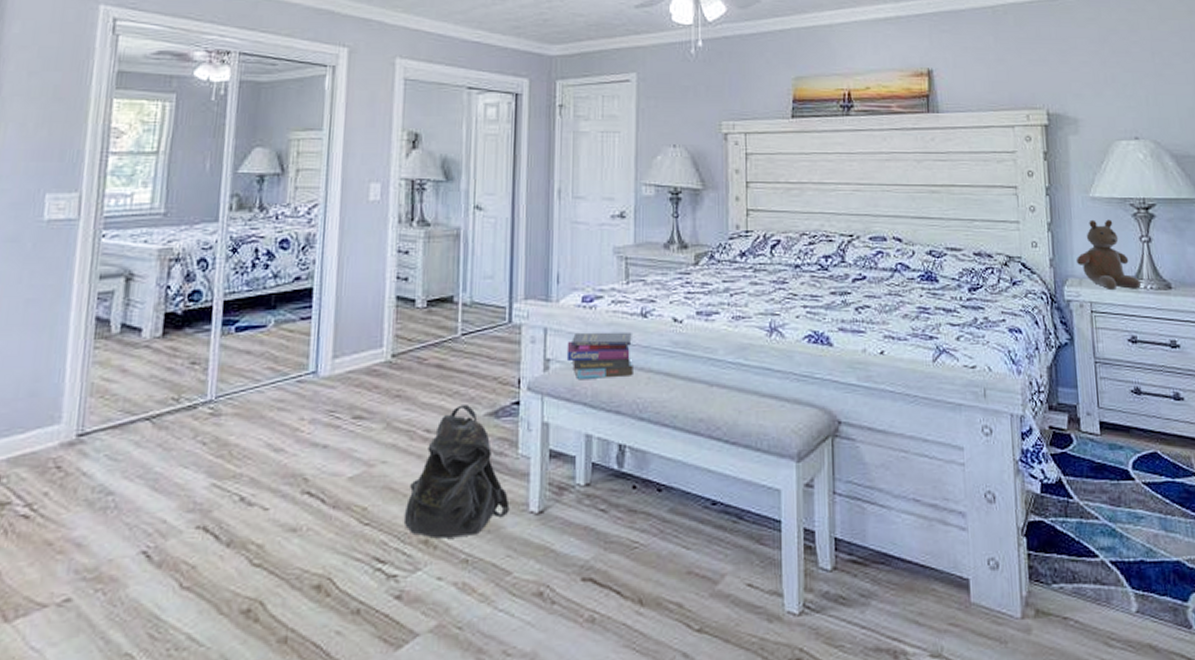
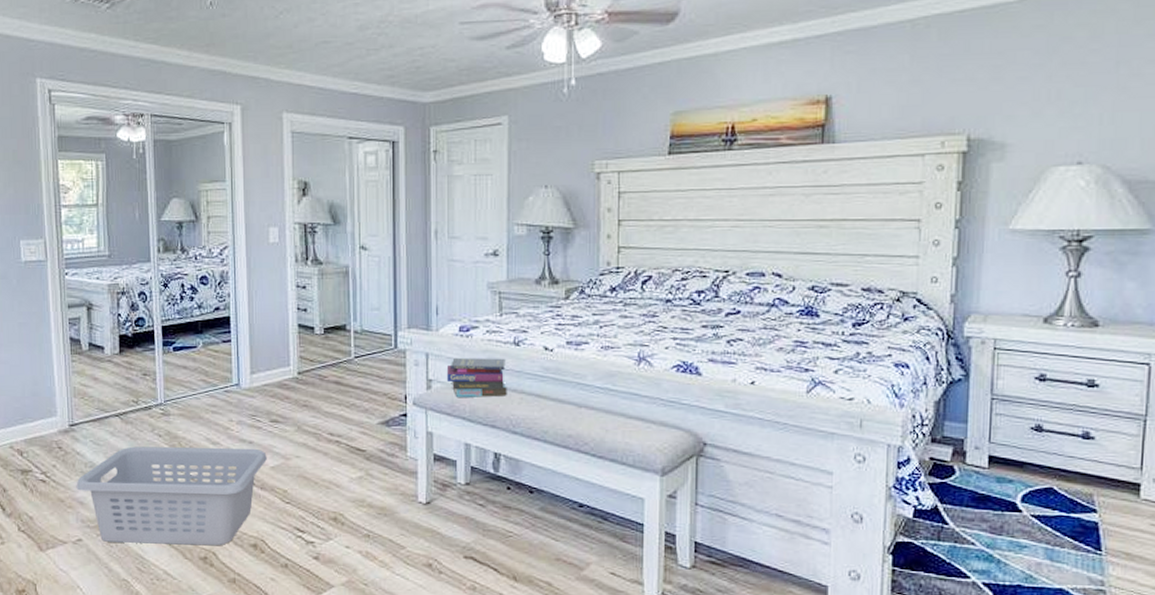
laundry basket: none [74,454,345,600] -> present [76,446,267,546]
backpack: present [403,405,510,539] -> none [316,415,402,518]
teddy bear: present [1076,219,1141,291] -> none [982,253,1060,328]

